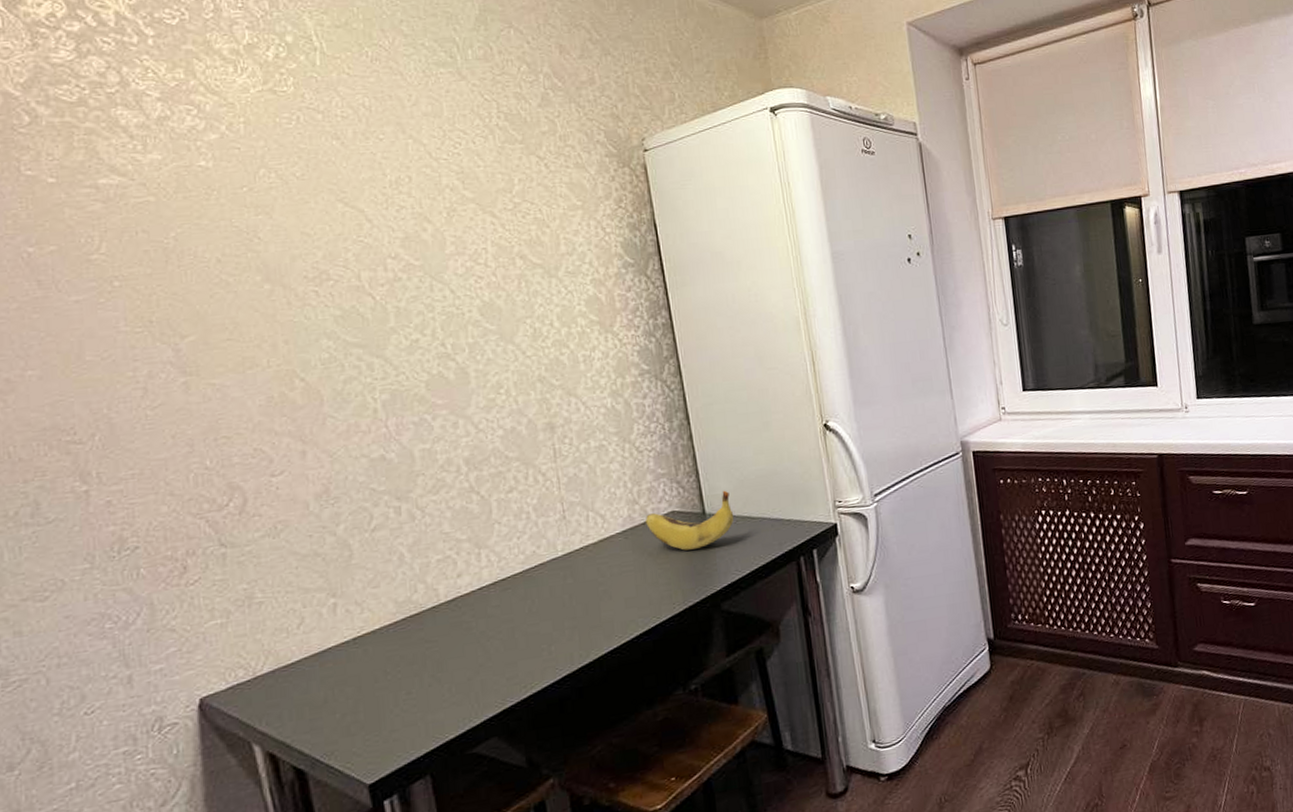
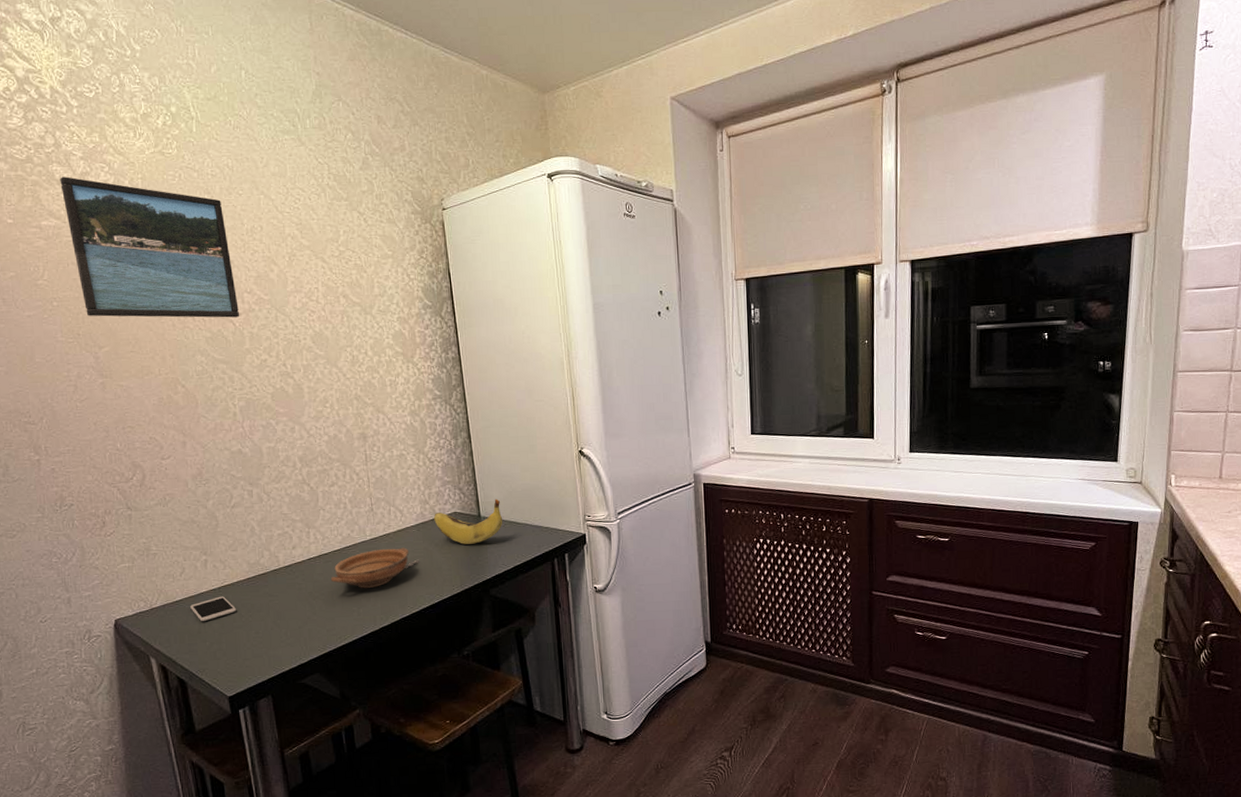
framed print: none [127,122,382,298] -> present [60,176,240,318]
smartphone: none [312,649,380,687] -> present [190,596,237,621]
bowl: none [510,561,628,619] -> present [330,547,419,589]

